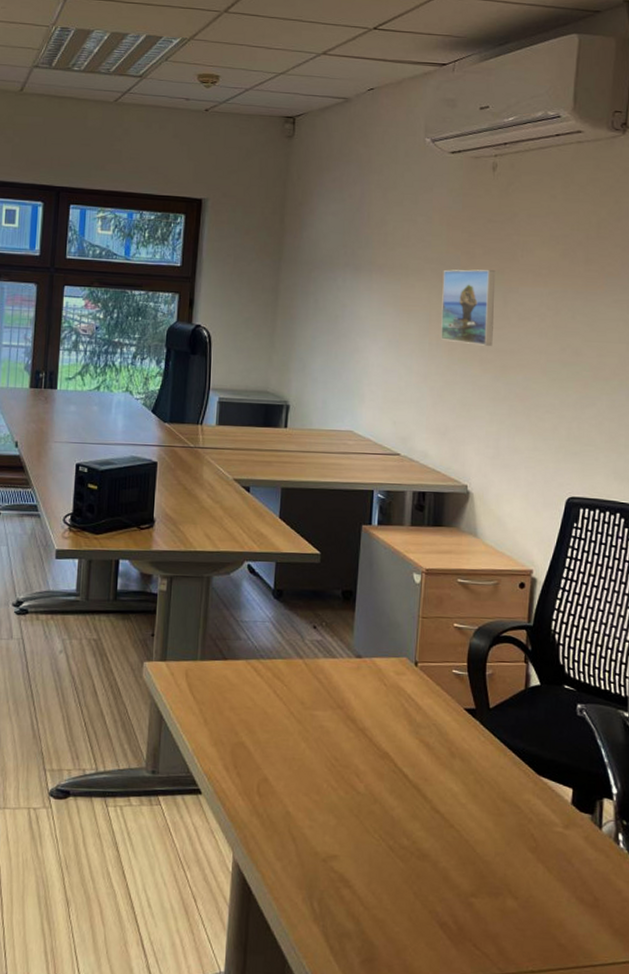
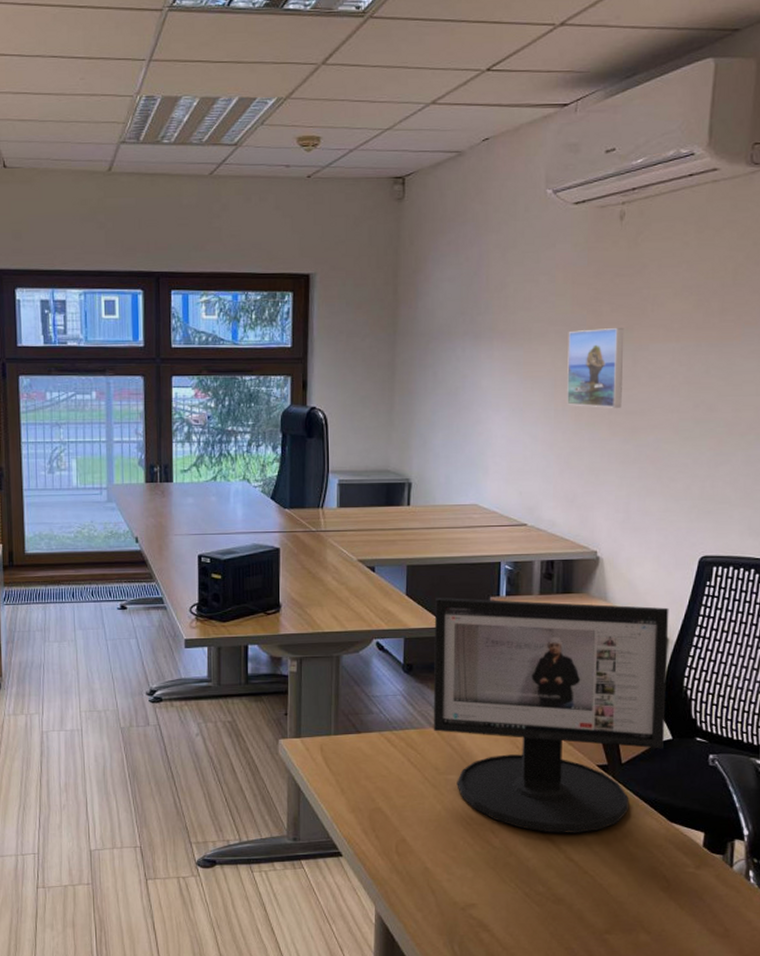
computer monitor: none [300,523,537,782] -> present [433,598,669,833]

